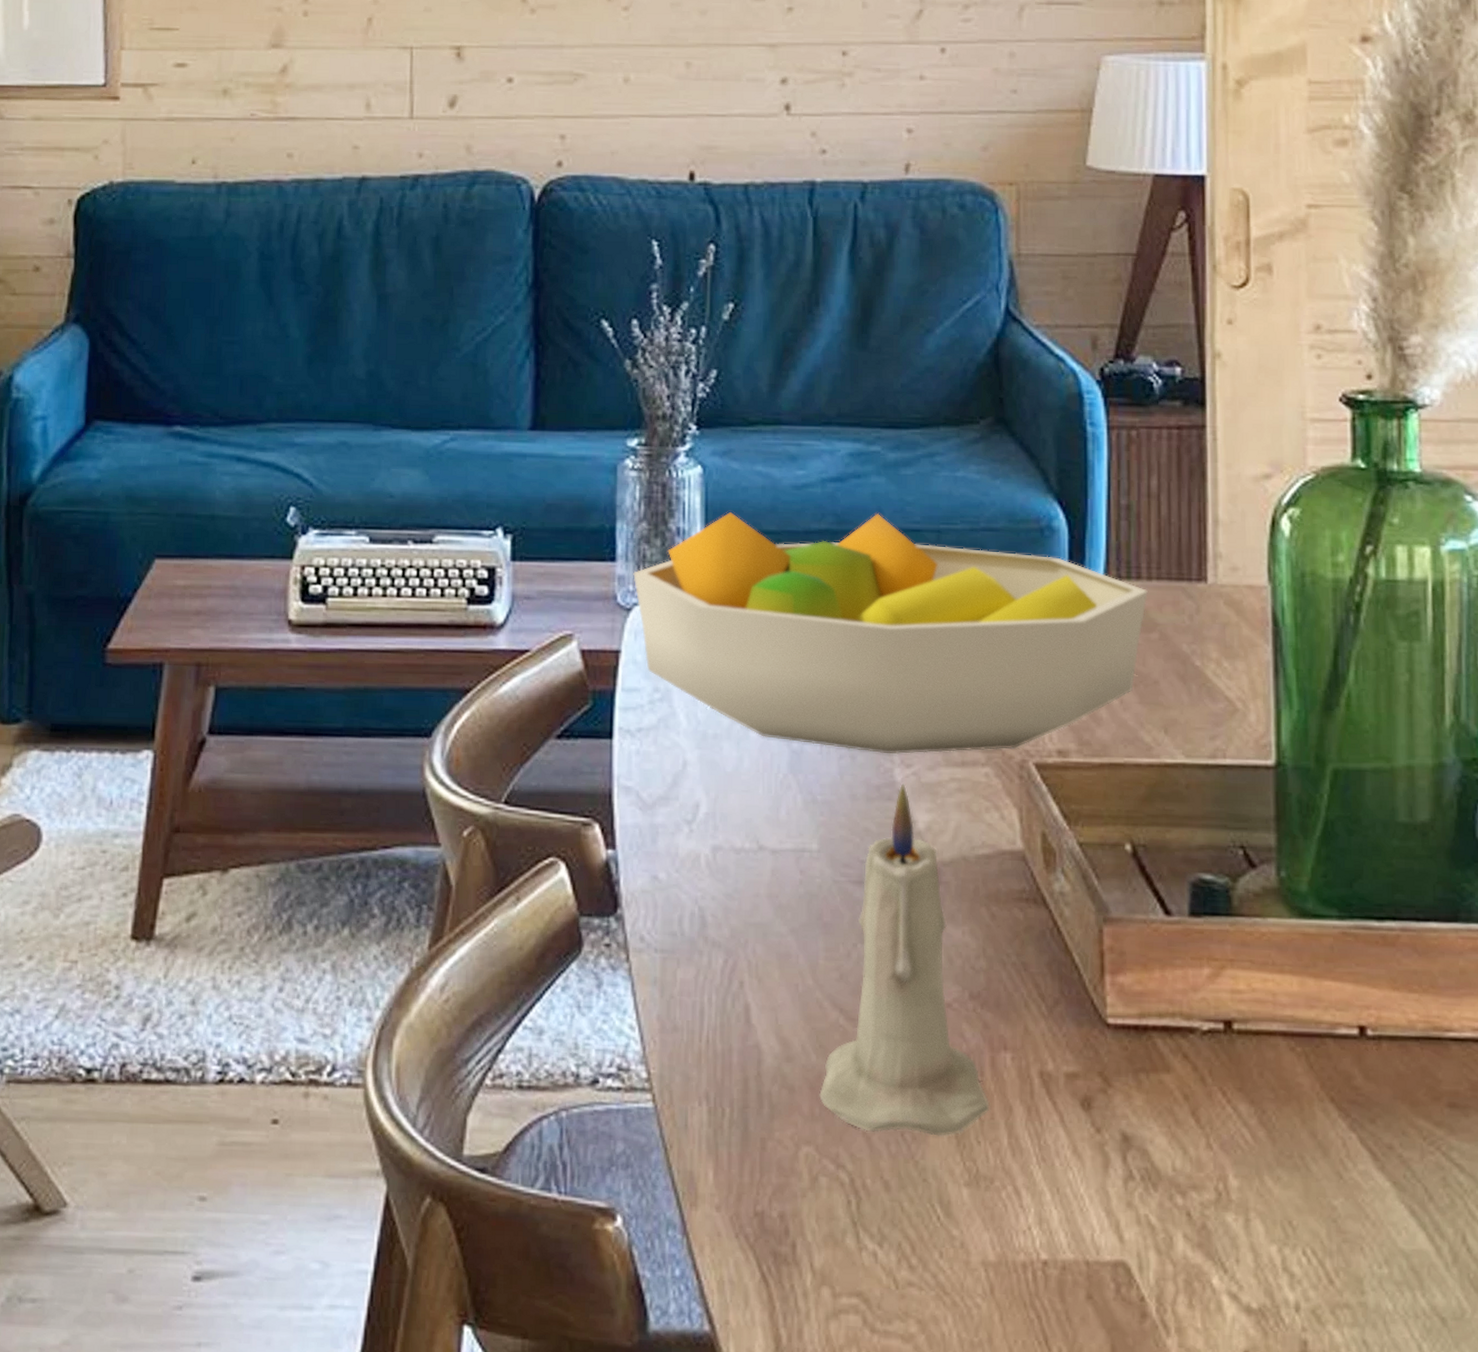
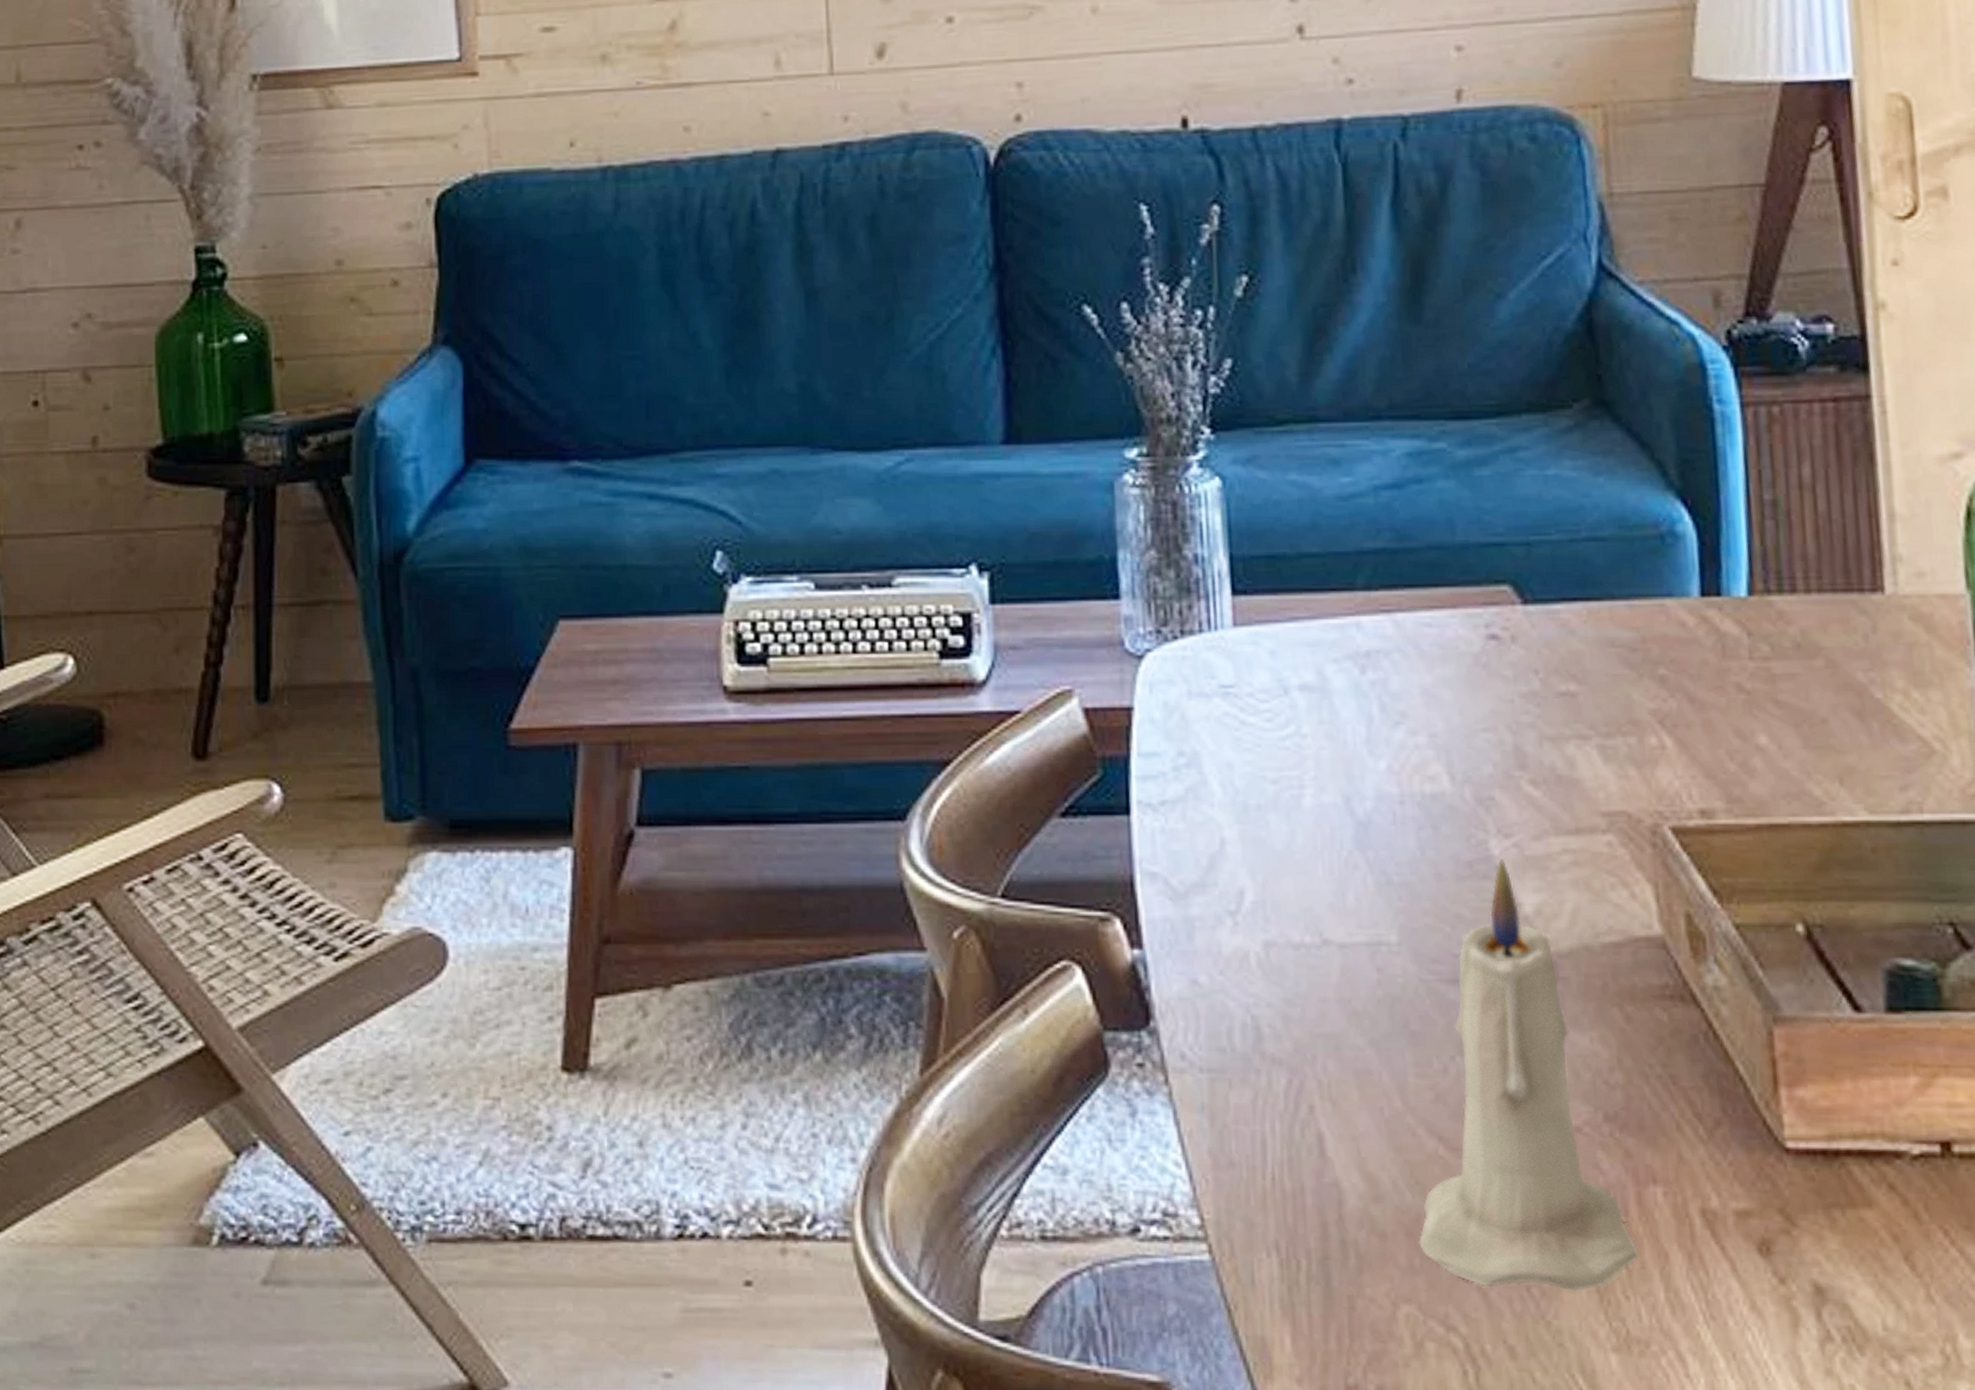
fruit bowl: present [633,512,1149,755] -> none [1143,526,1808,822]

